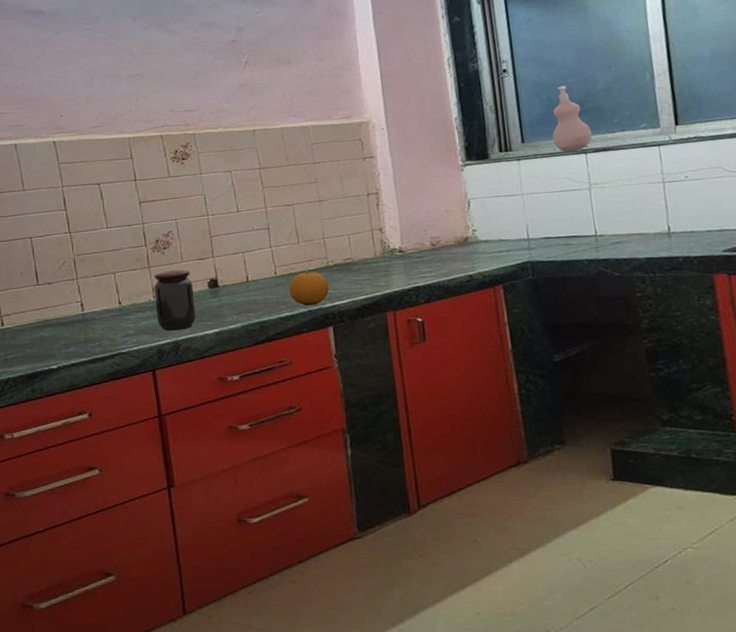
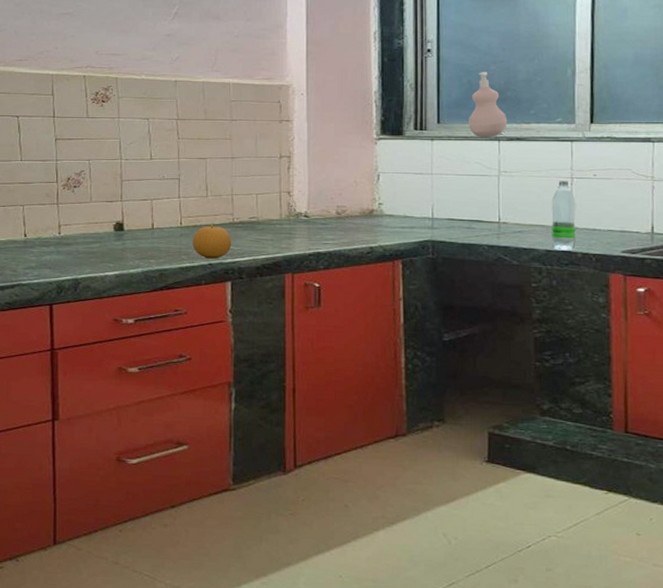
jar: present [154,269,196,331] -> none [59,209,99,268]
bottle: none [645,186,676,257] -> present [551,181,576,251]

